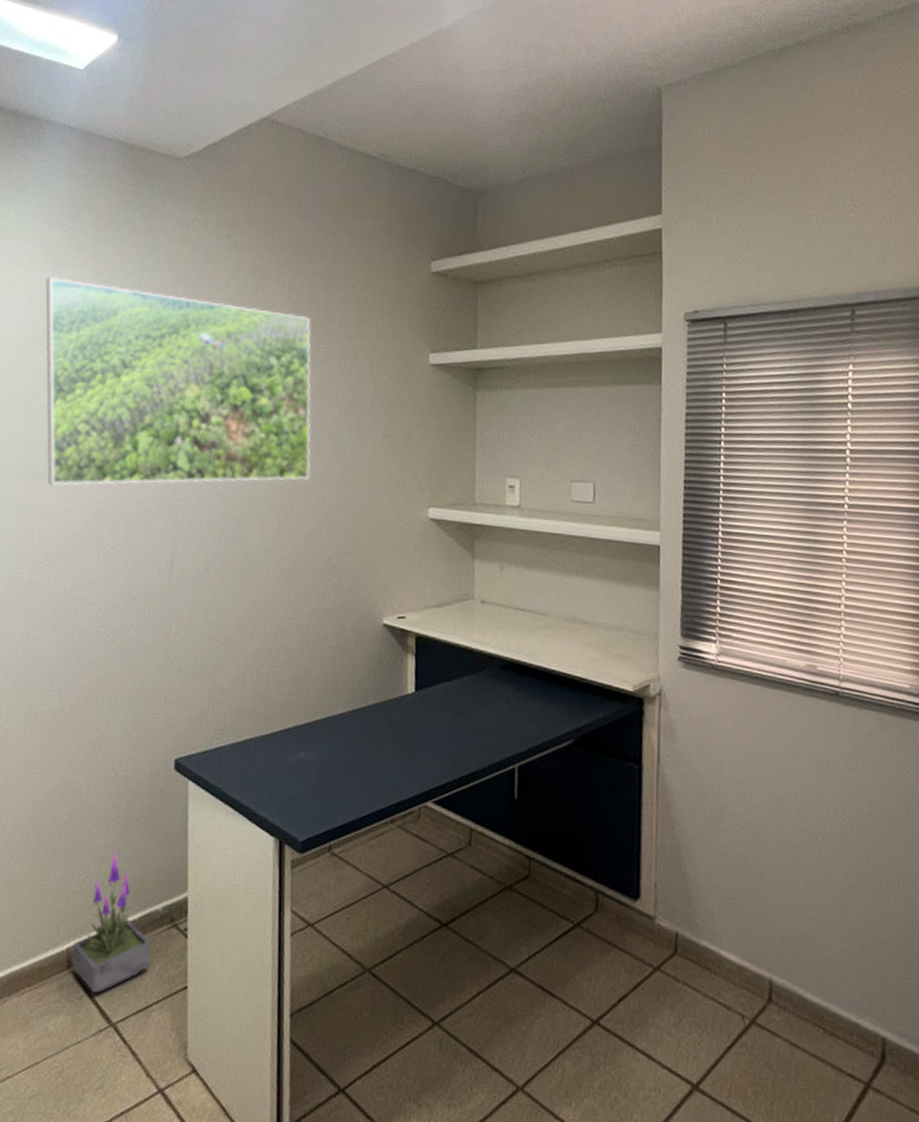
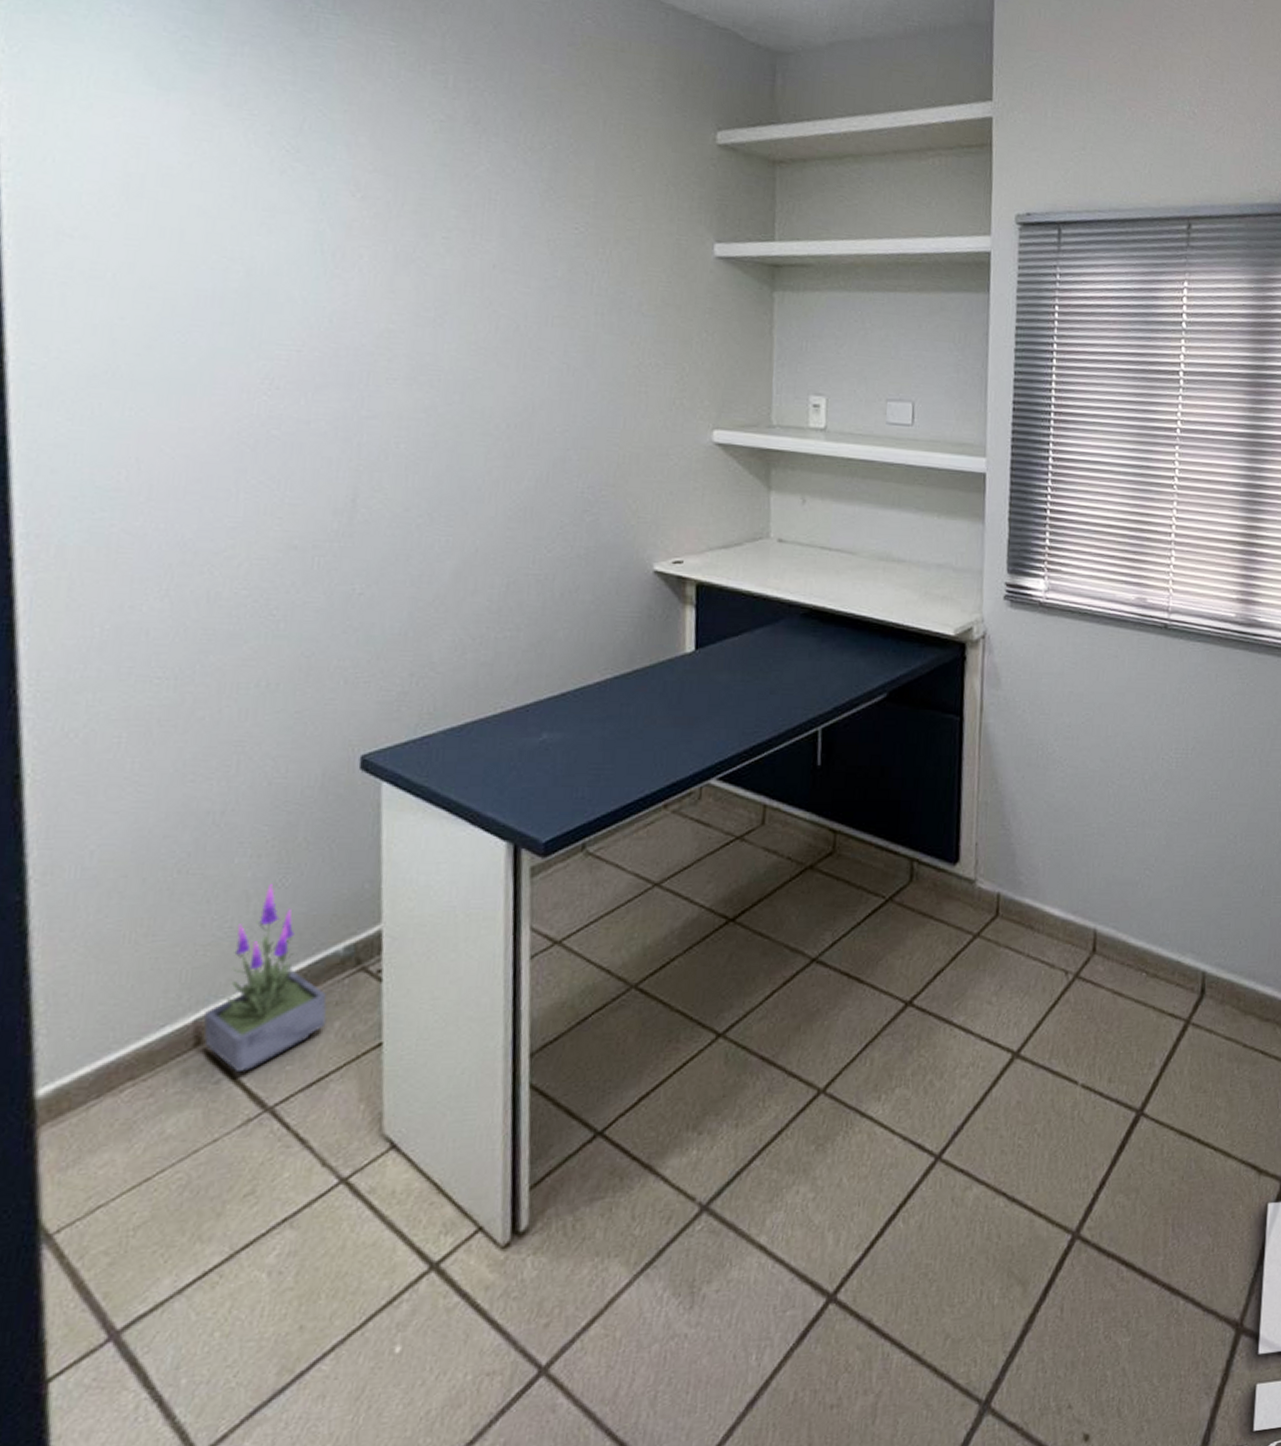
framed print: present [45,276,311,486] -> none [142,103,556,397]

